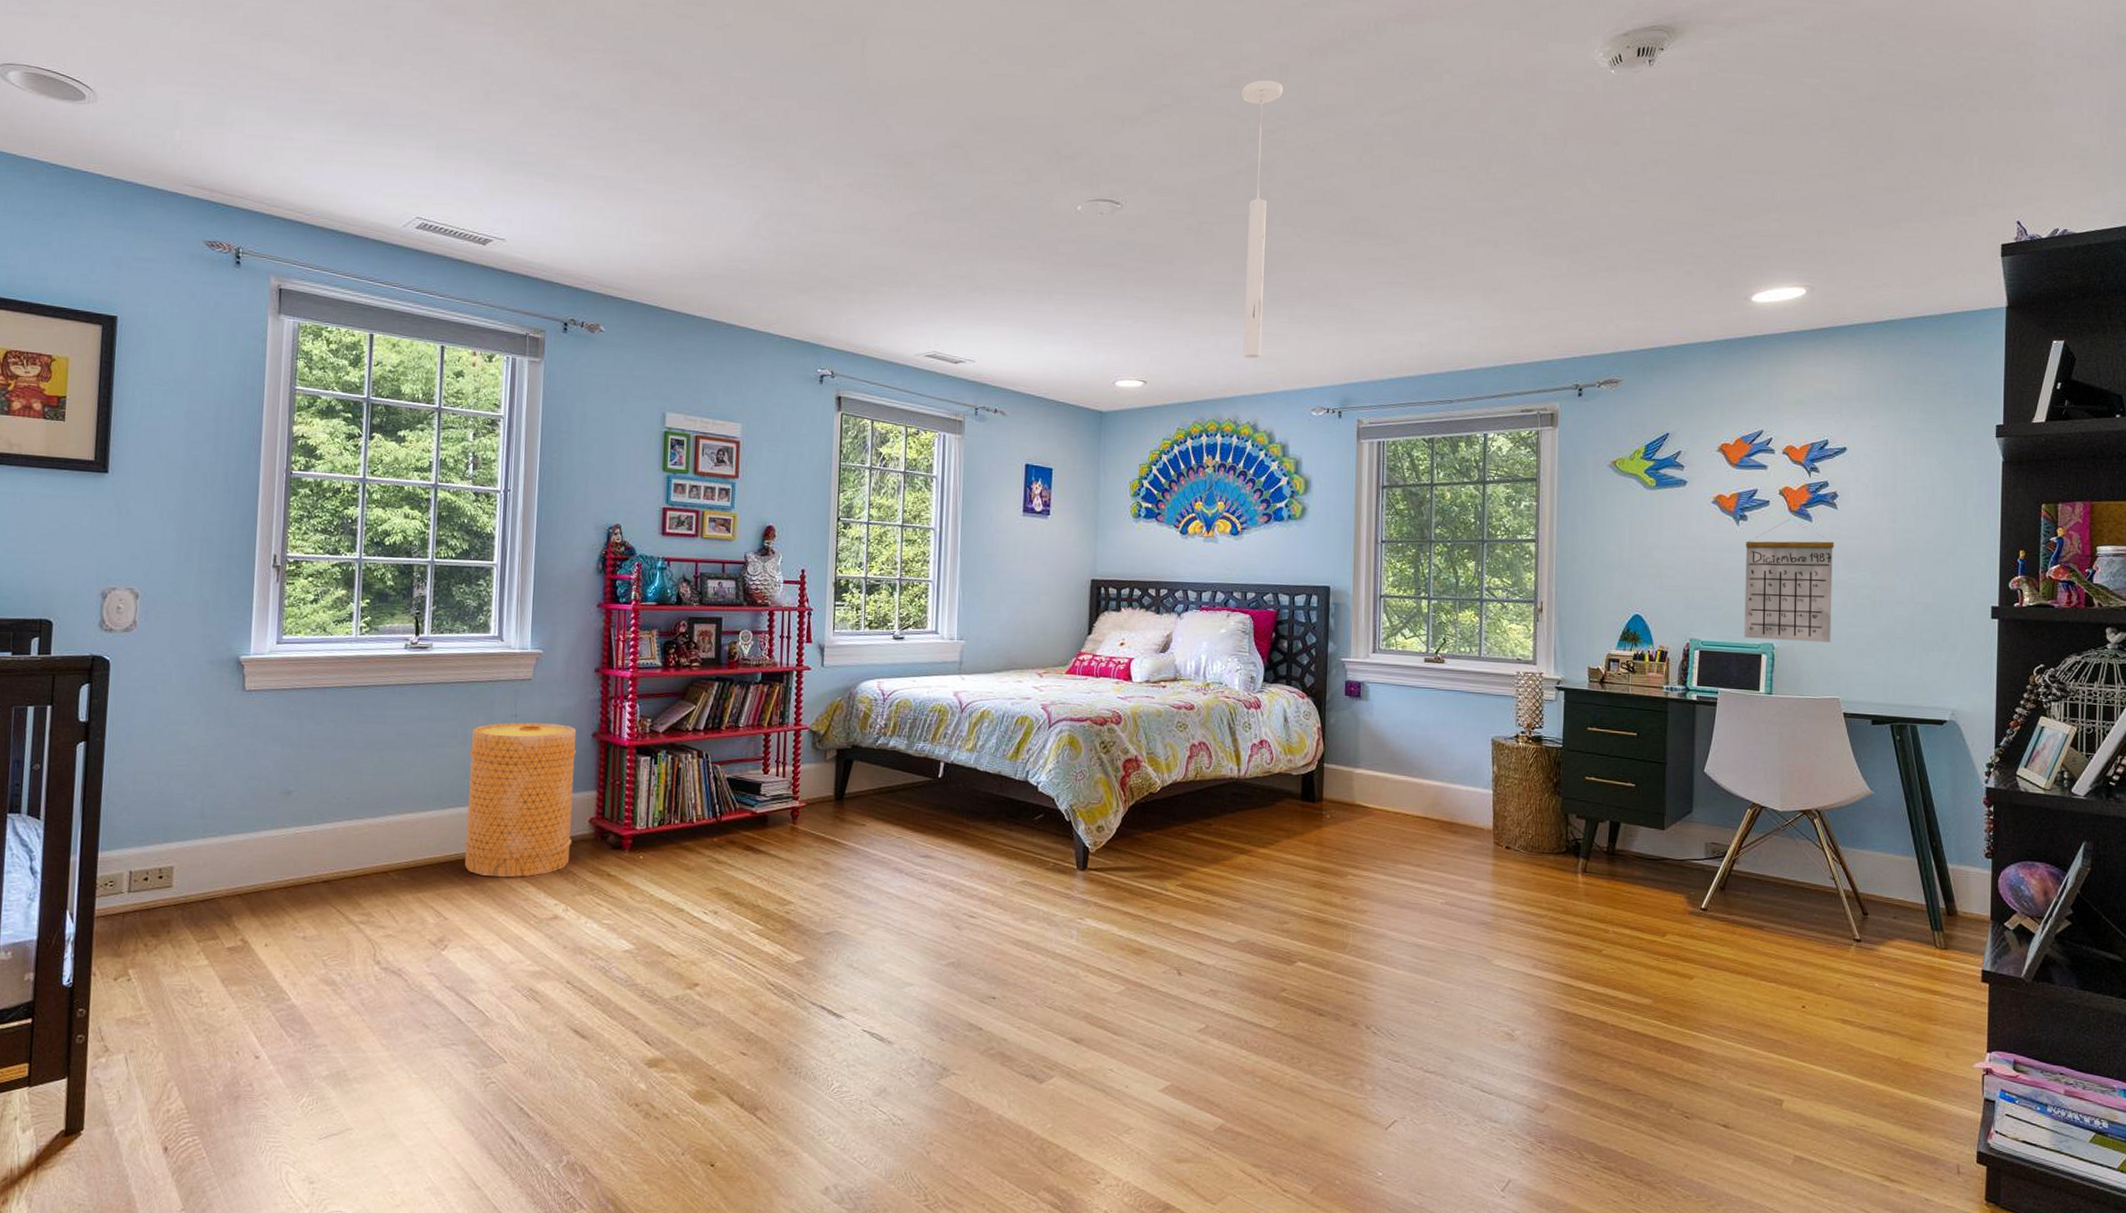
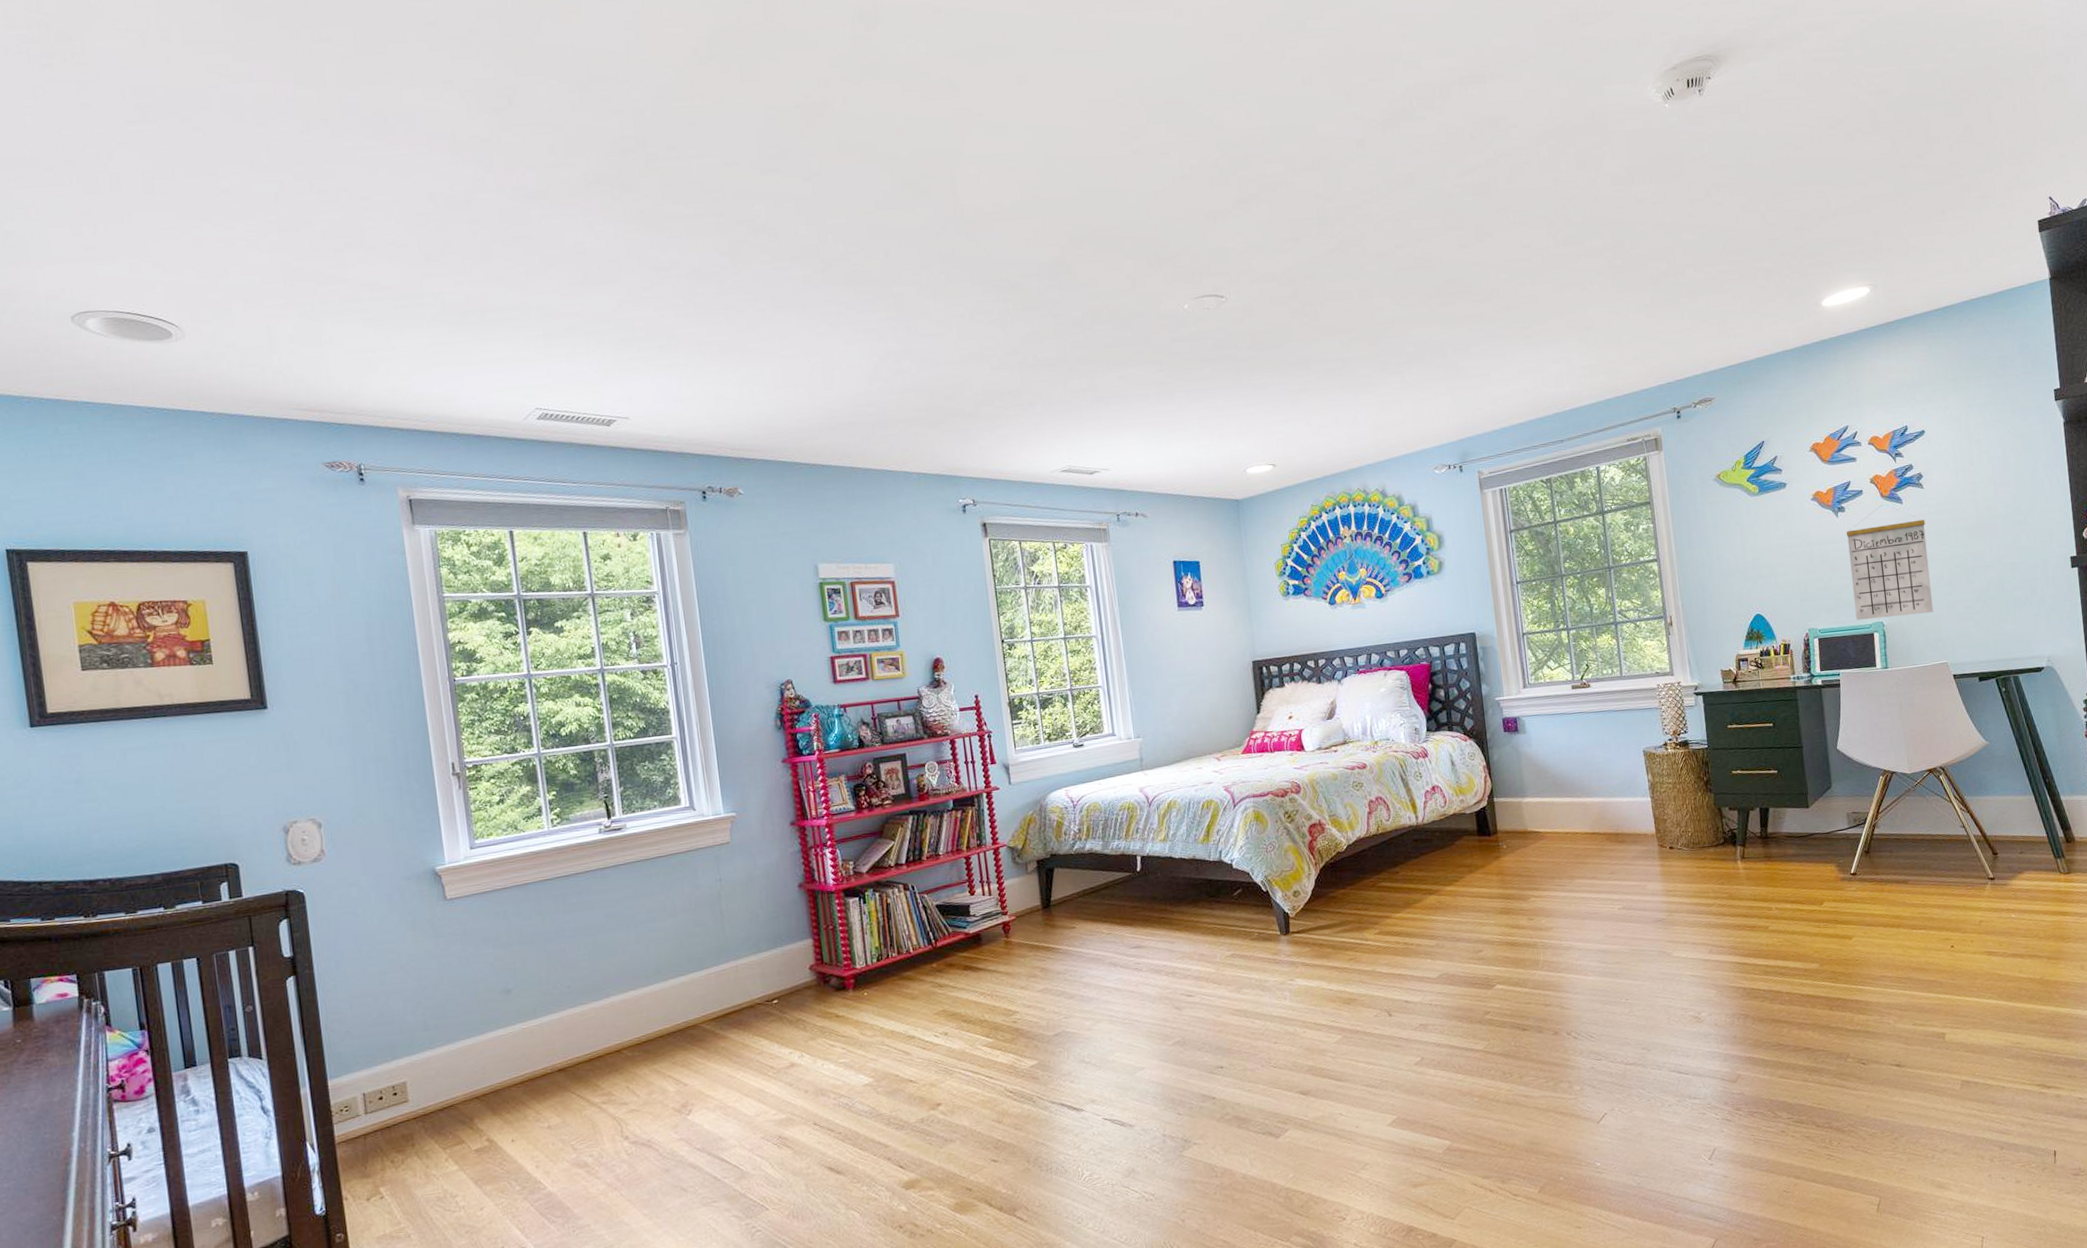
basket: present [464,722,577,878] -> none [680,881,797,1038]
ceiling light: present [1242,80,1283,359] -> none [1324,157,1380,428]

